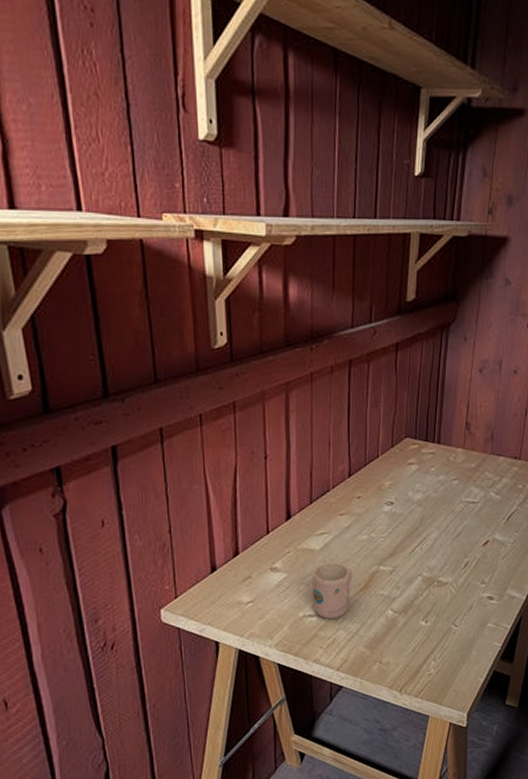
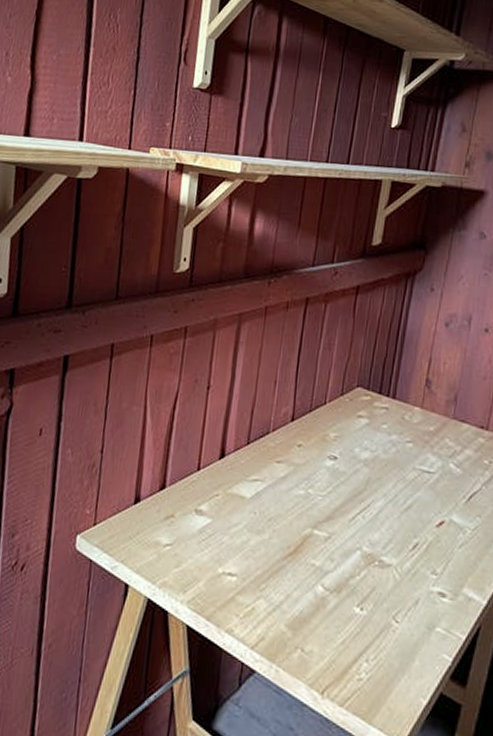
mug: present [312,561,353,619] -> none [233,513,283,584]

